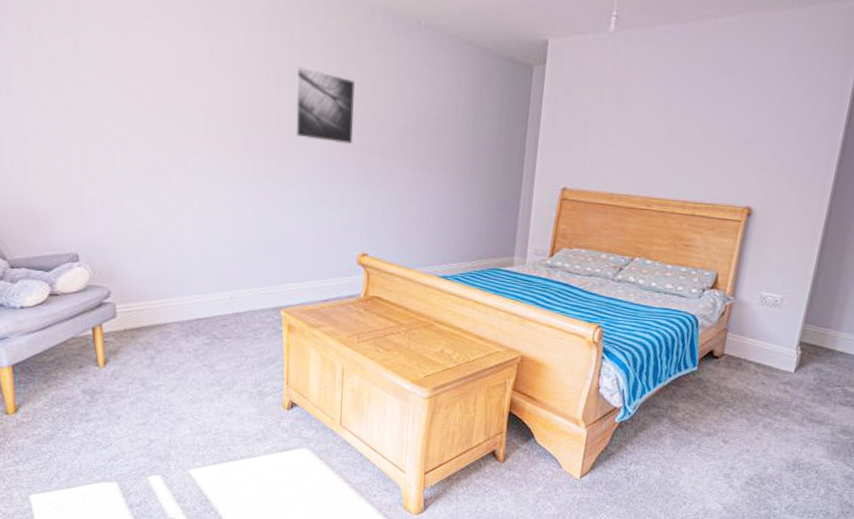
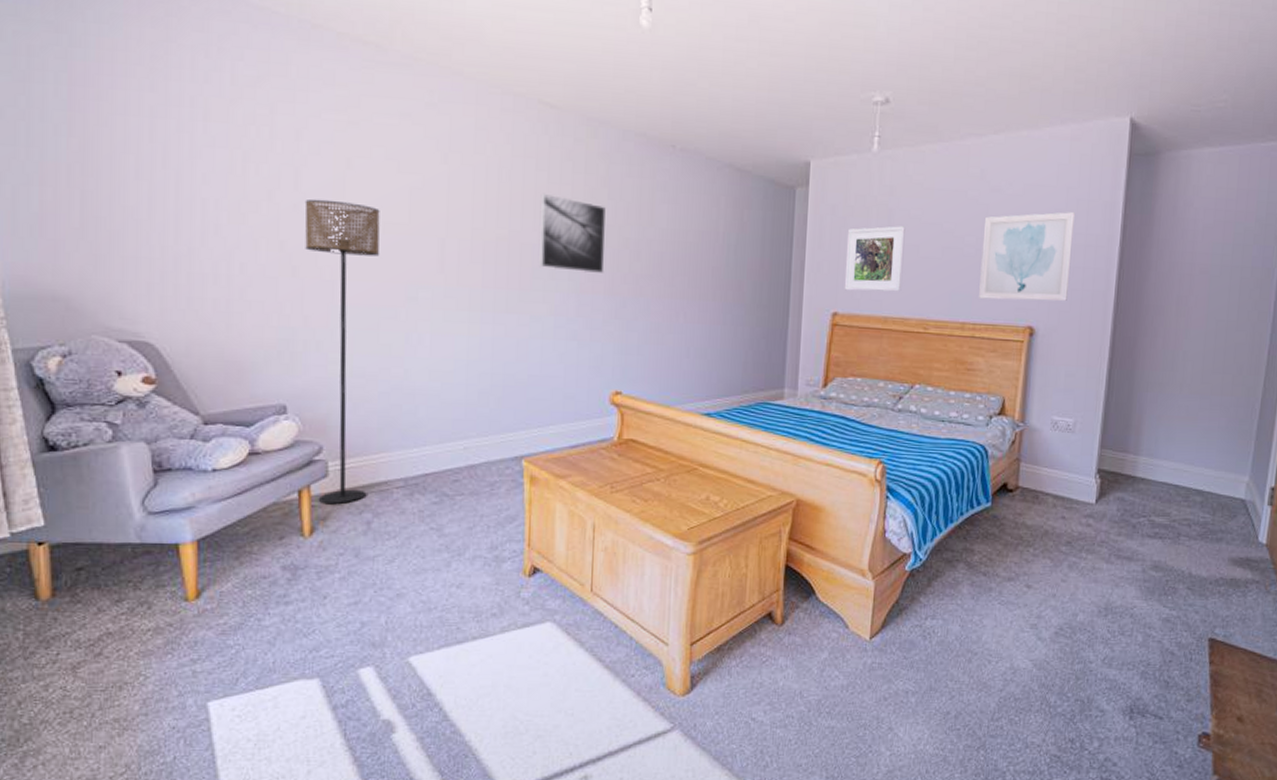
floor lamp: none [84,67,153,341] -> present [304,199,380,505]
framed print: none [574,106,636,170] -> present [844,226,905,292]
wall art: none [702,96,803,185] -> present [979,212,1075,302]

